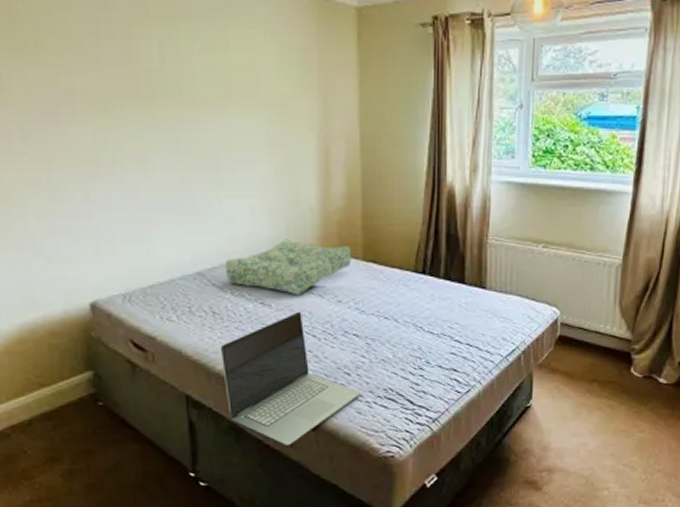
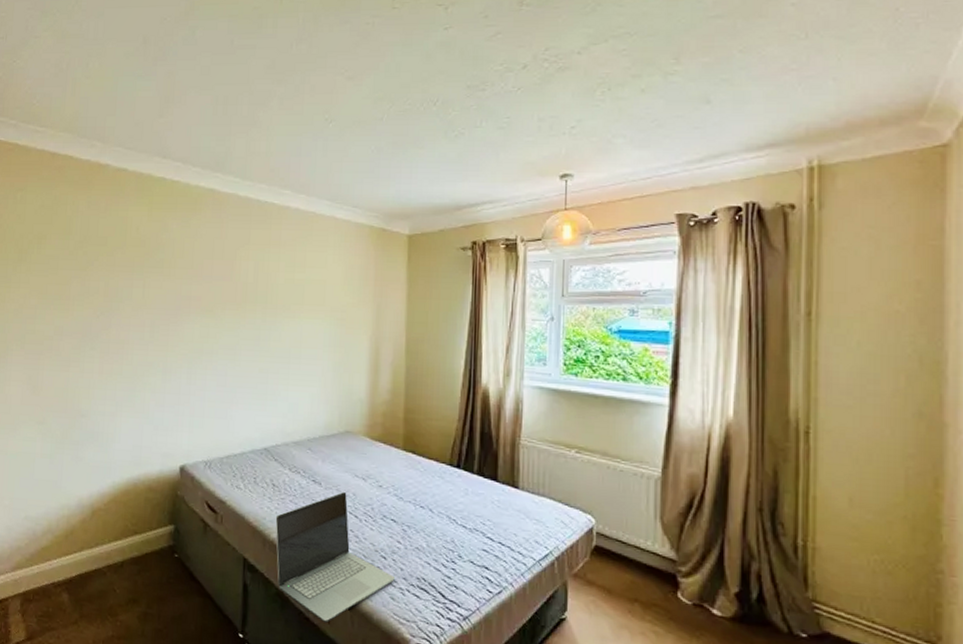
seat cushion: present [226,239,352,296] -> none [287,425,394,477]

